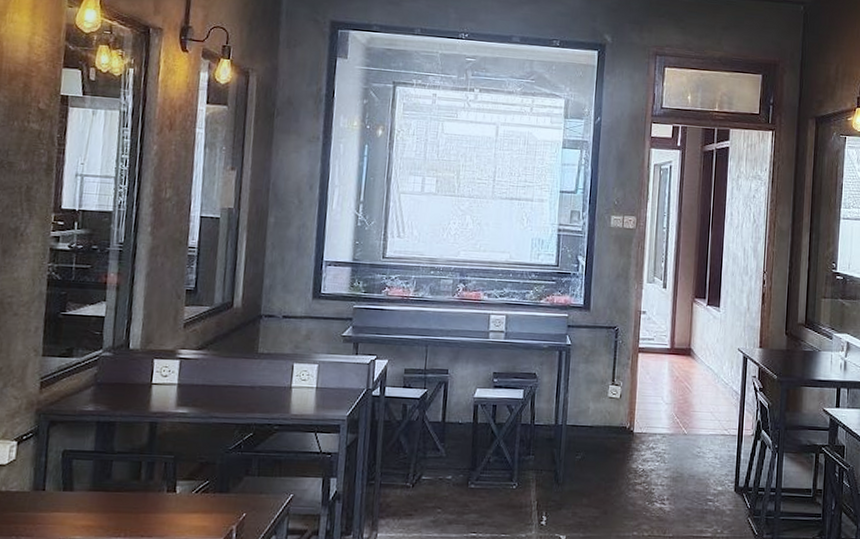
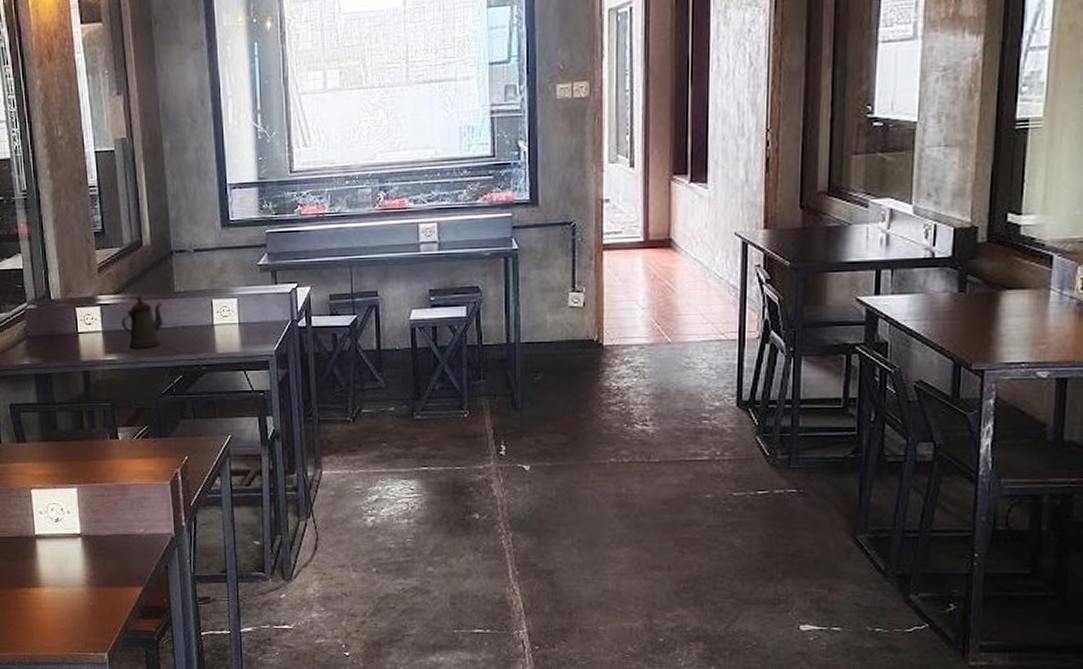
coffee pot: none [199,352,244,406] -> present [121,294,163,350]

